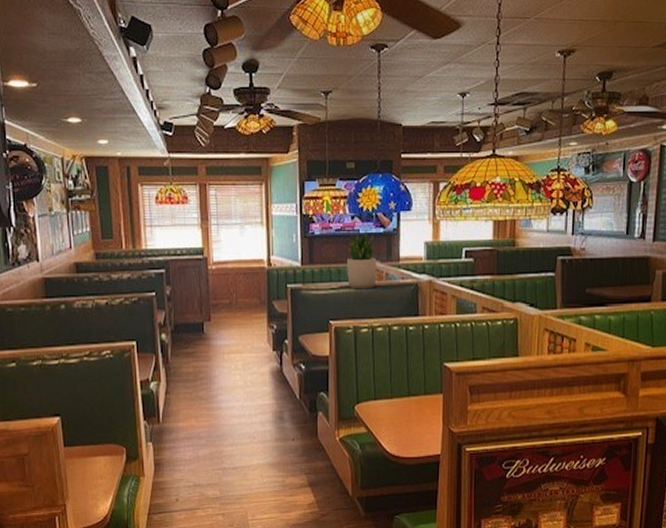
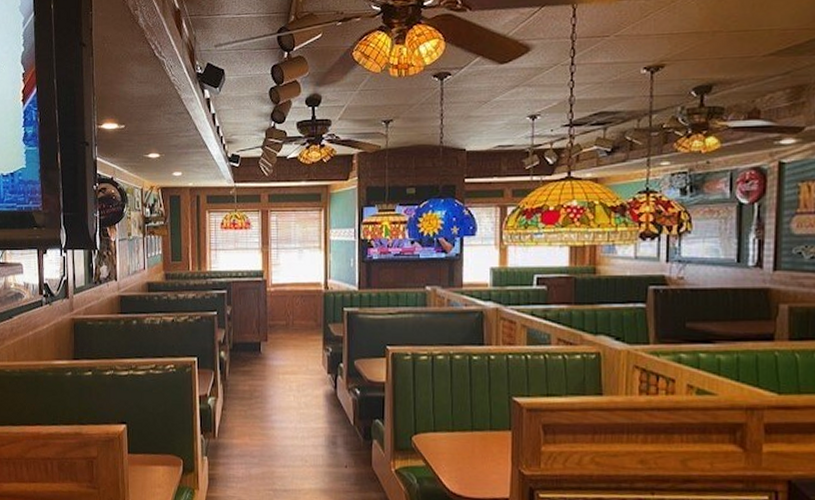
planter: present [346,230,377,289] -> none [405,255,438,315]

